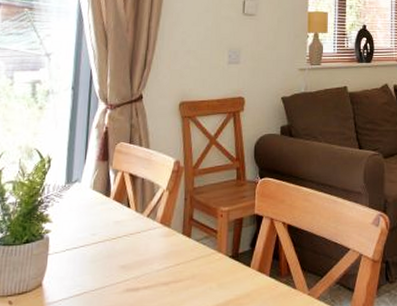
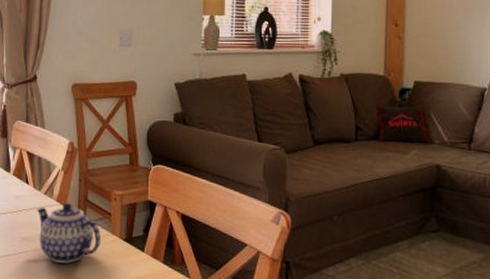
teapot: none [138,223,206,289] -> present [36,202,101,264]

